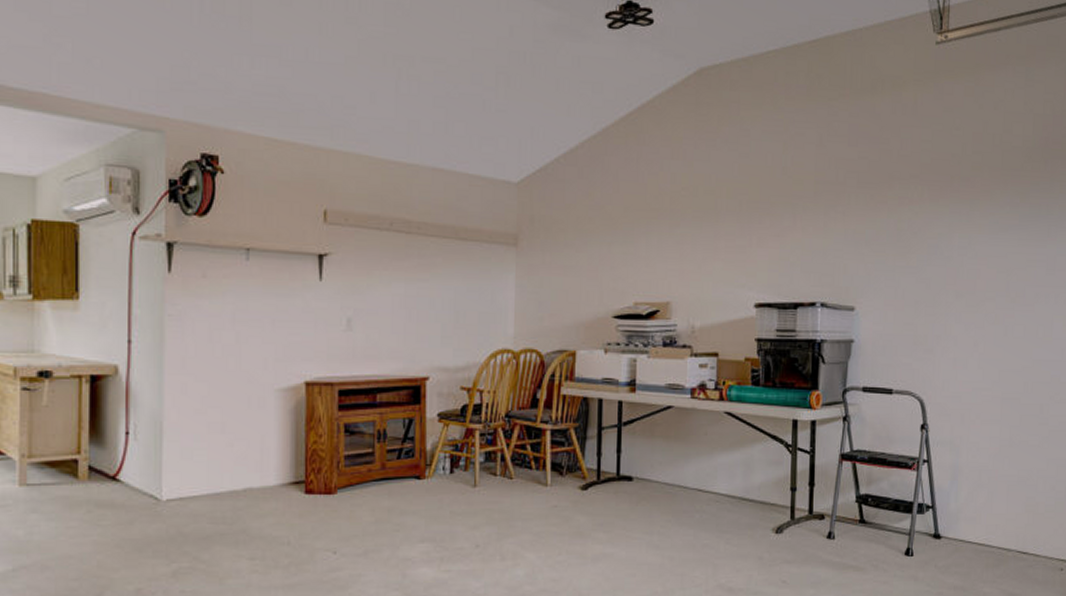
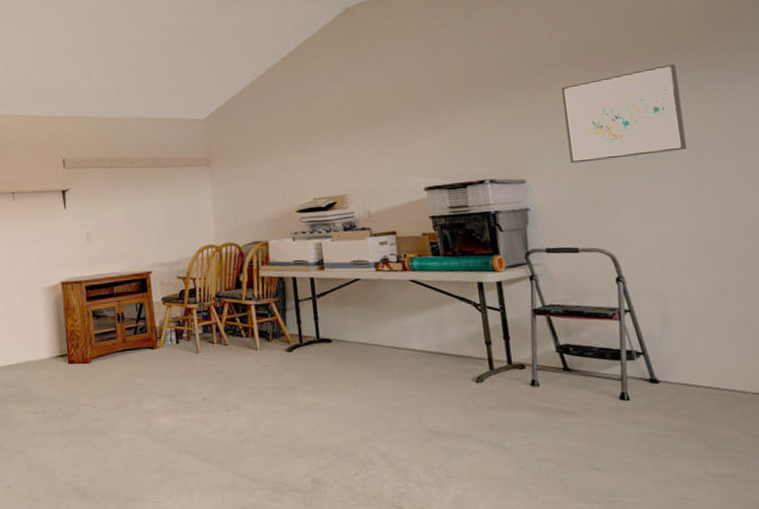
wall art: none [900,197,1007,295] -> present [561,64,687,163]

